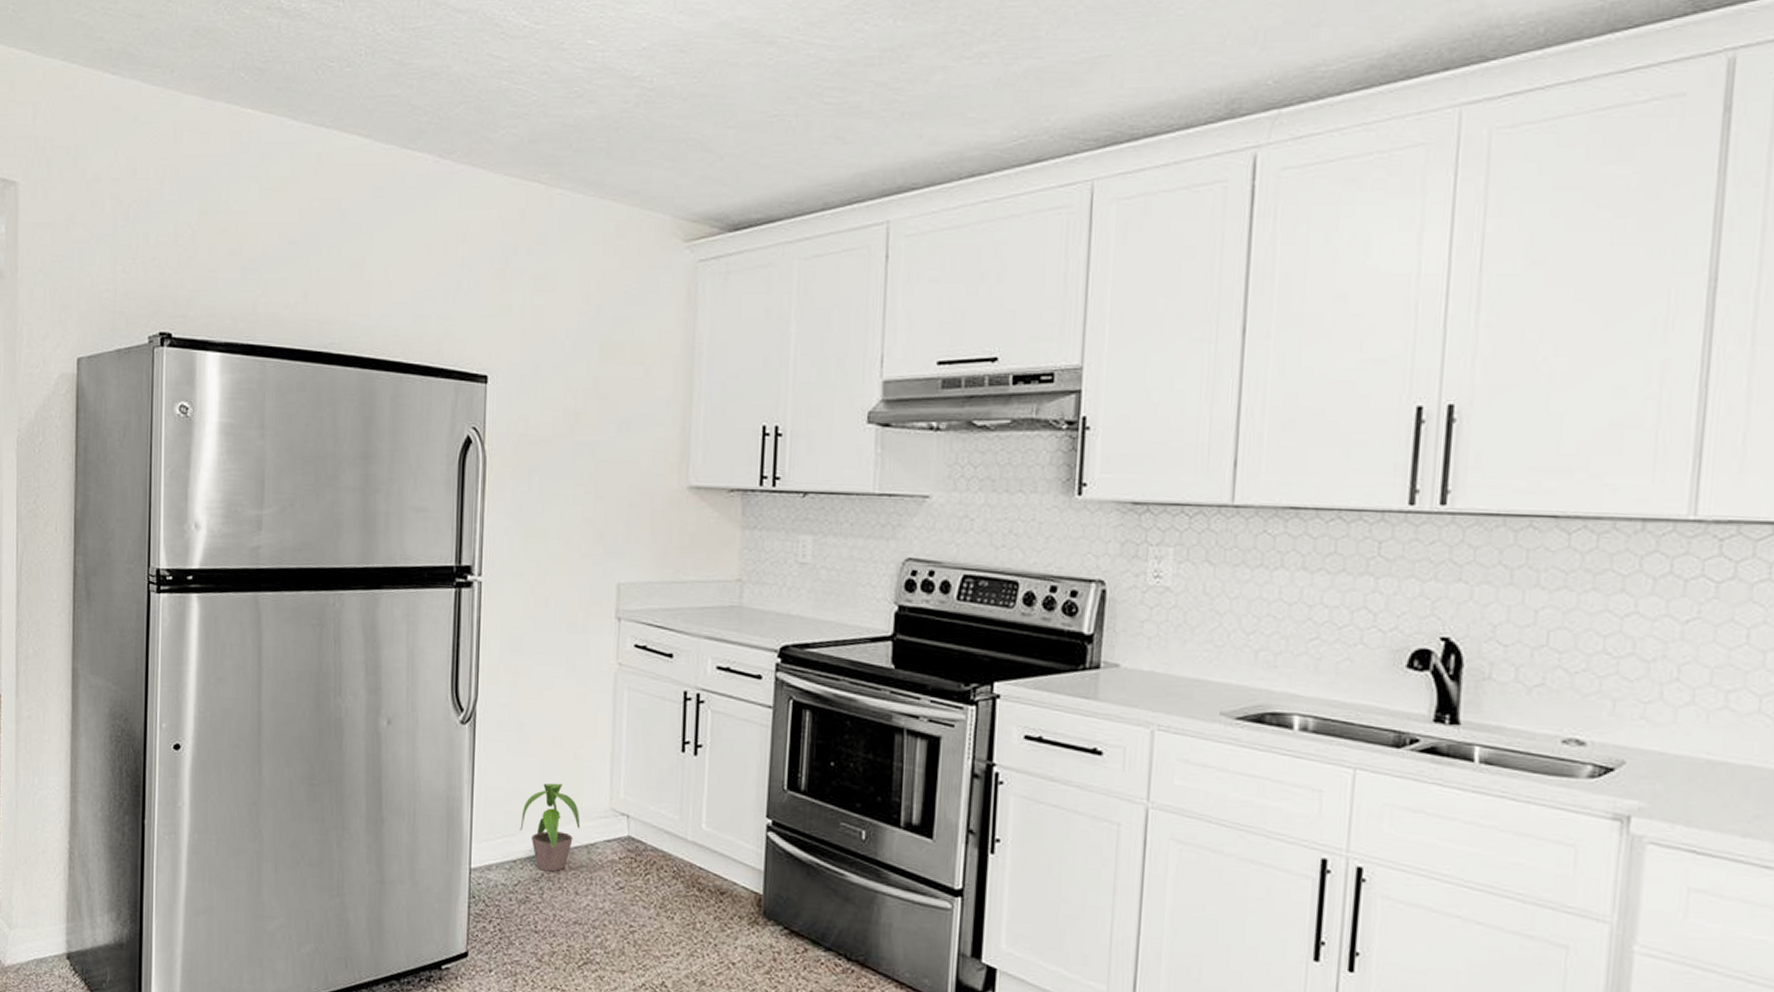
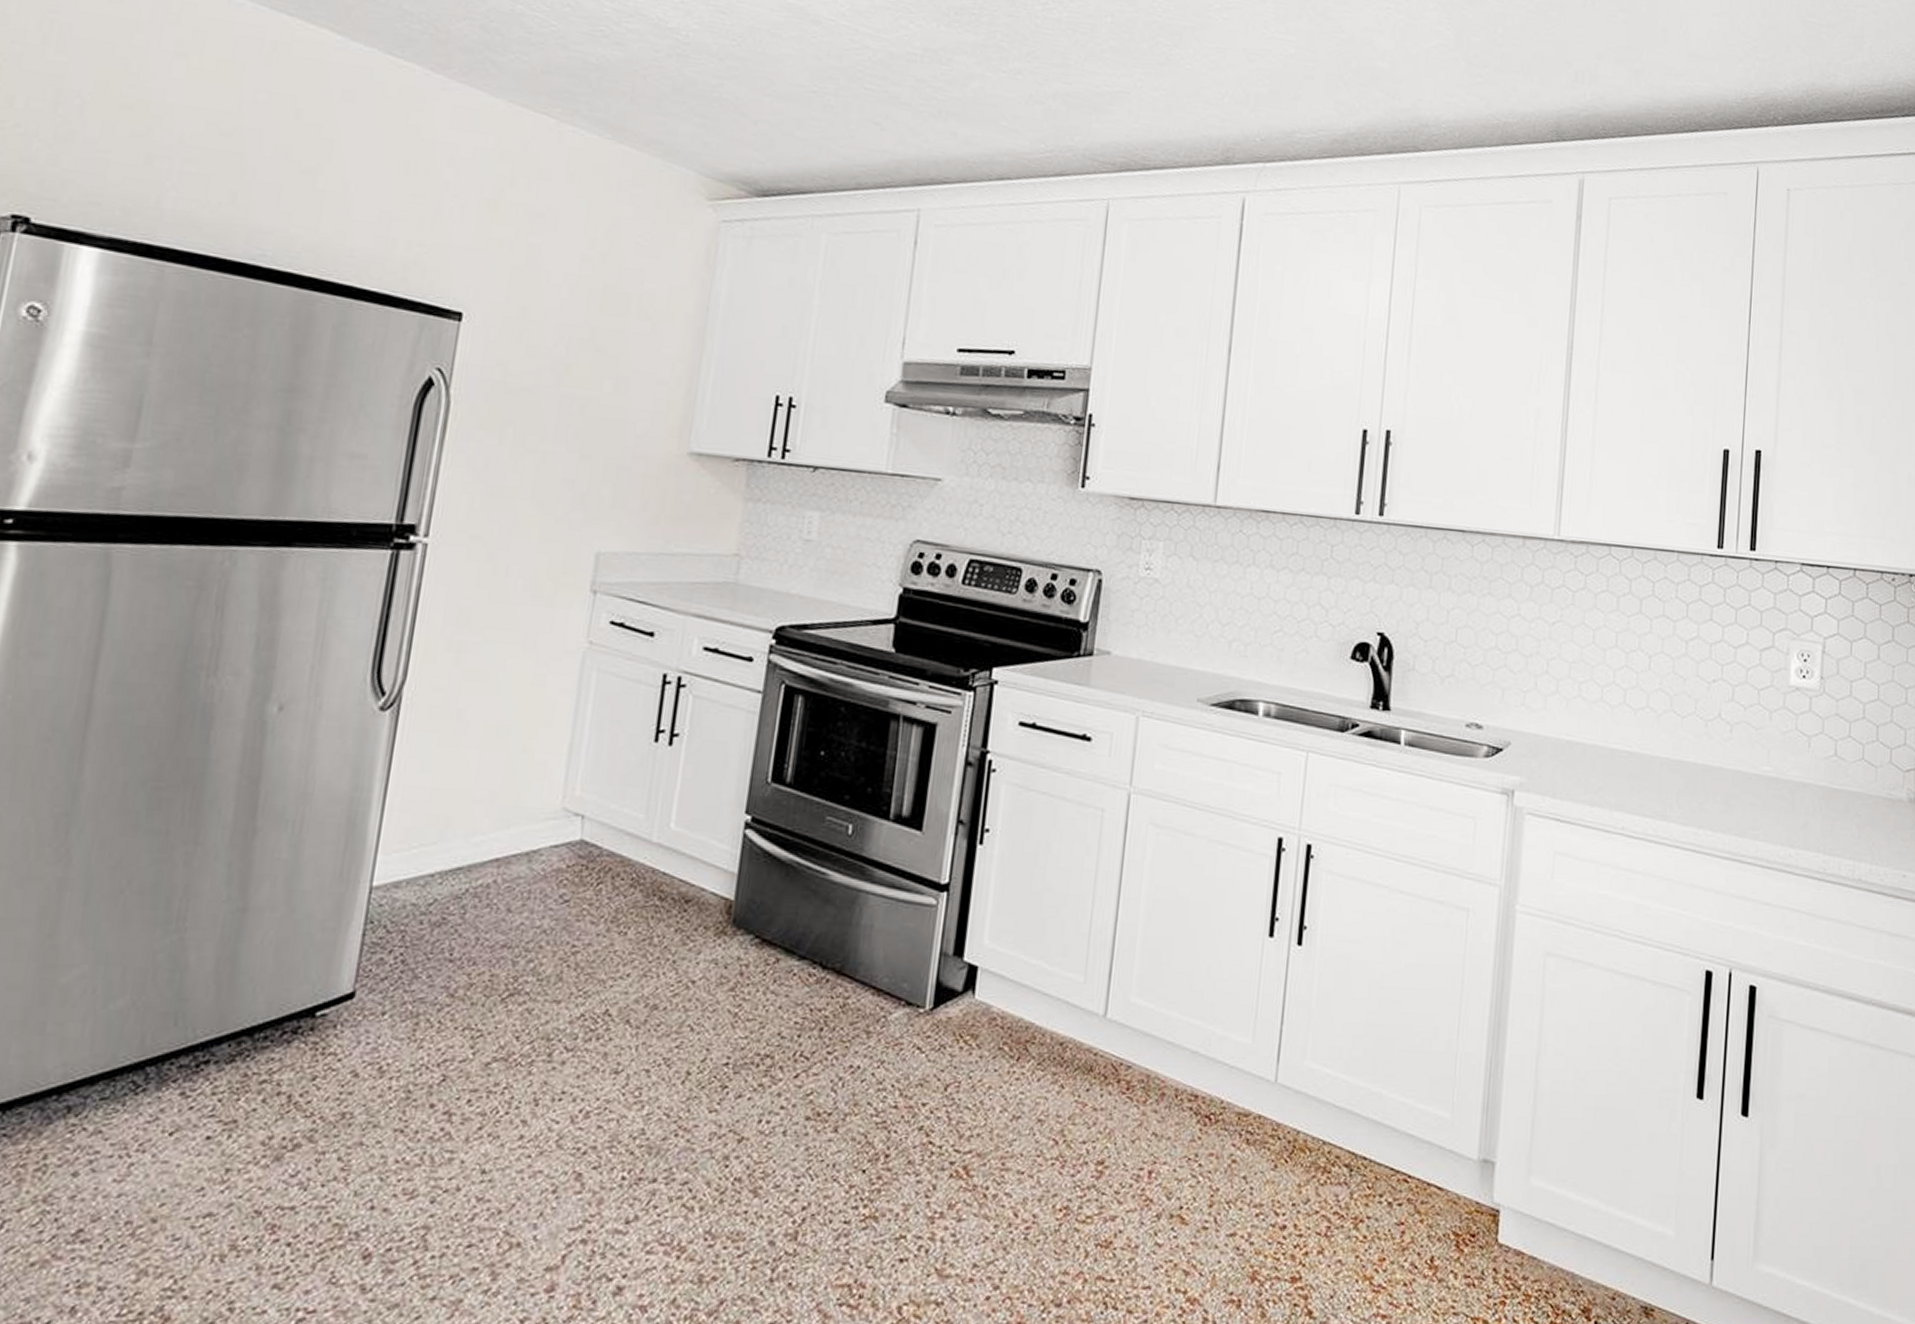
potted plant: present [520,783,580,872] -> none [443,779,523,886]

